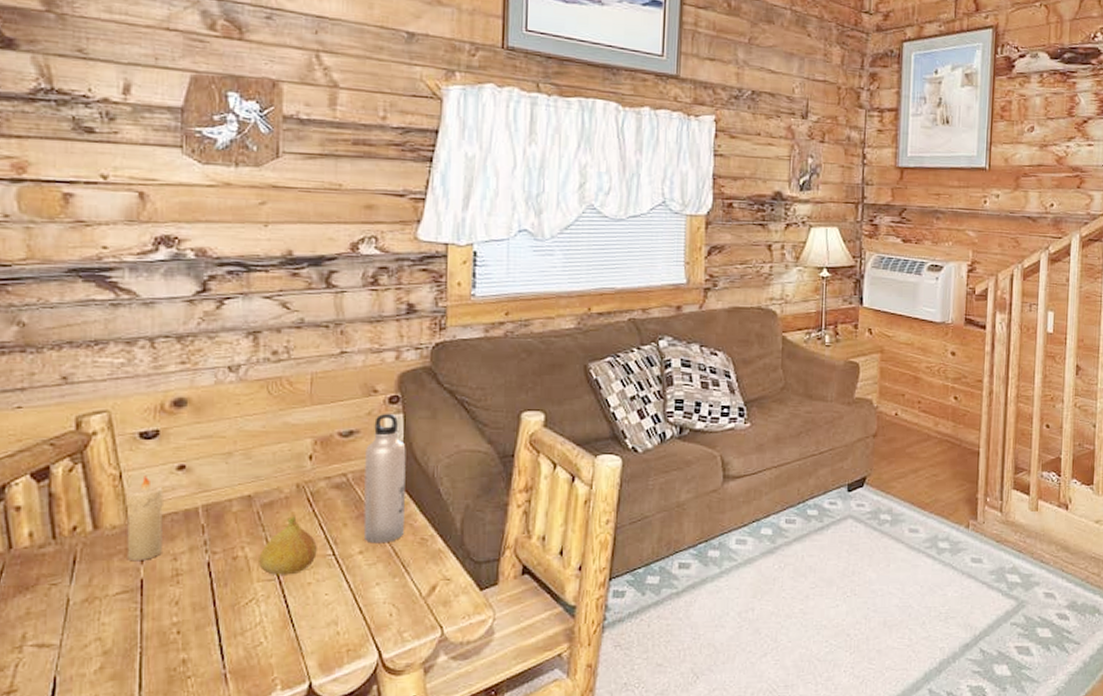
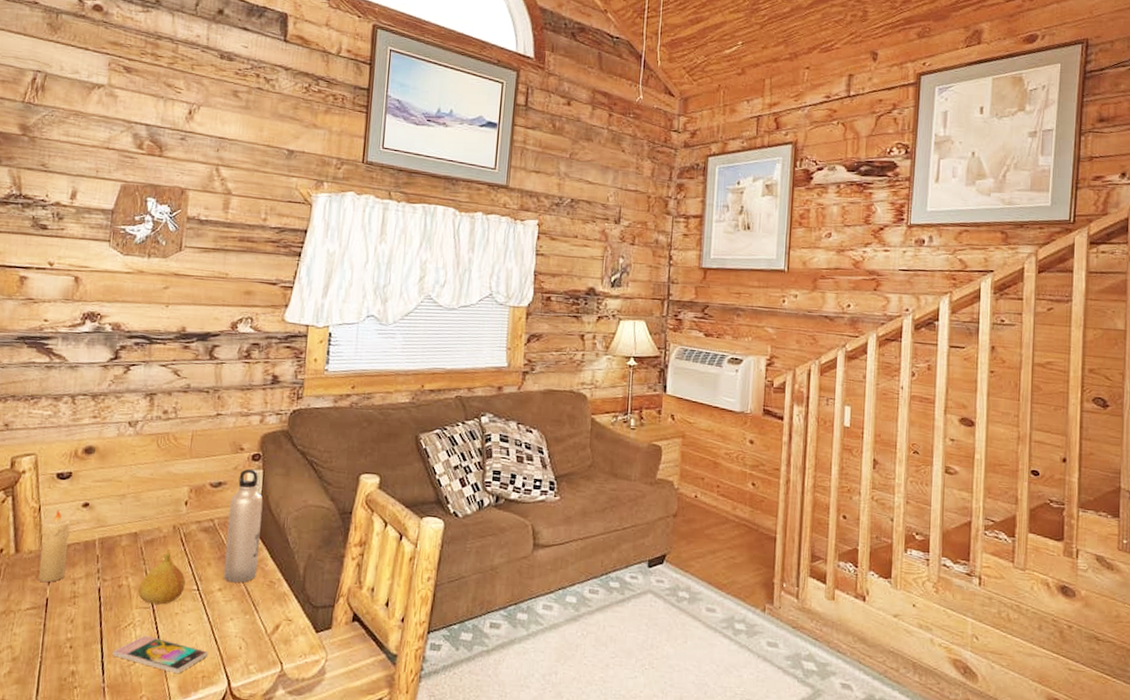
smartphone: none [232,610,351,651] -> present [112,635,208,674]

